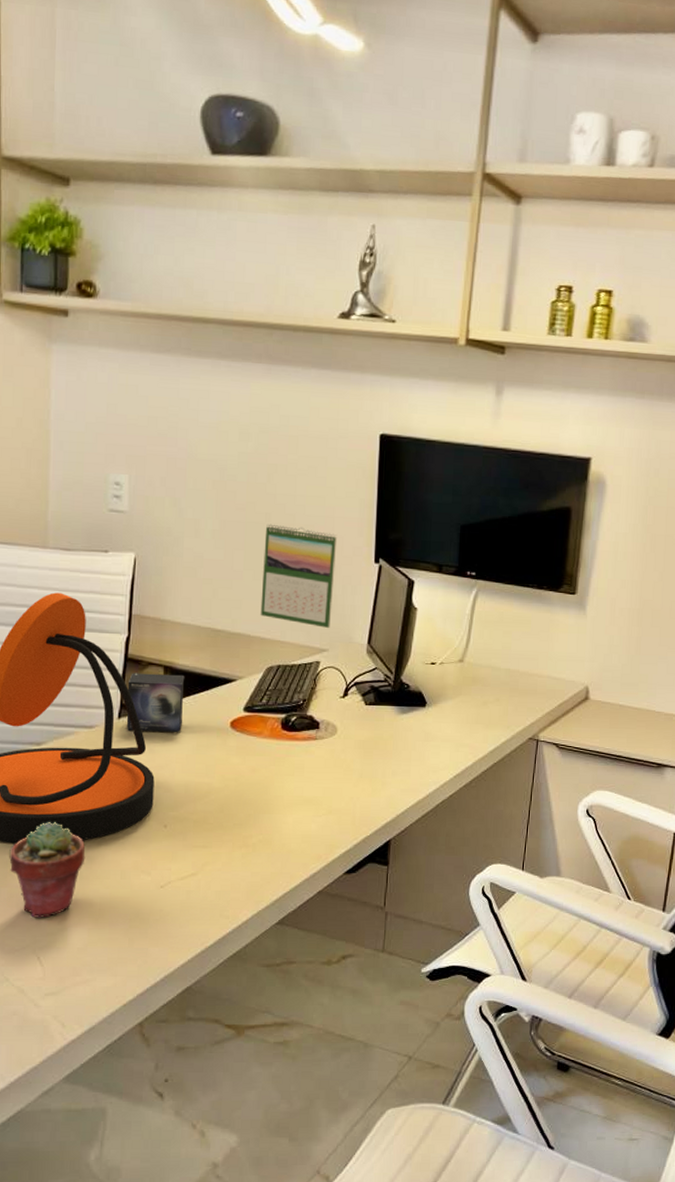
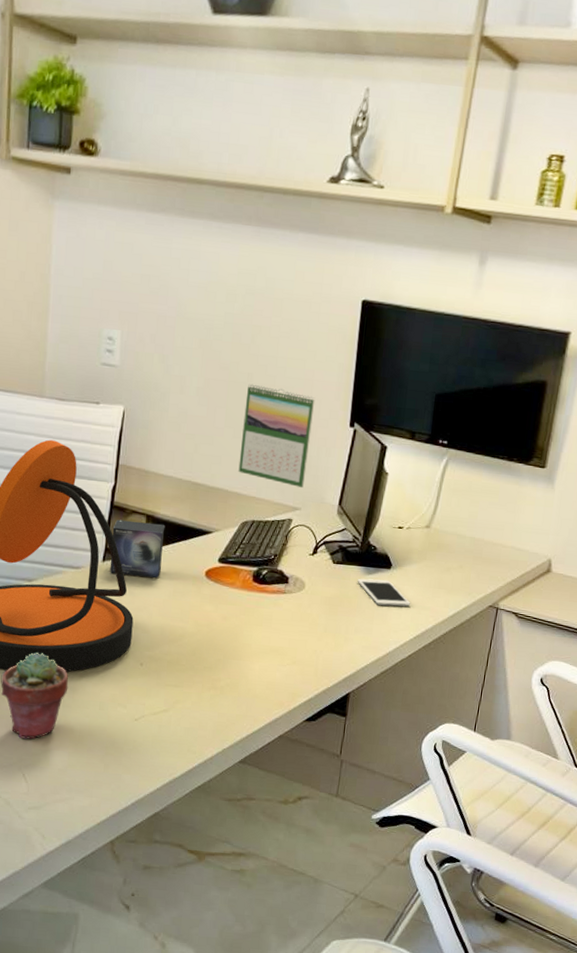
cell phone: none [391,718,449,745] -> present [357,578,411,607]

